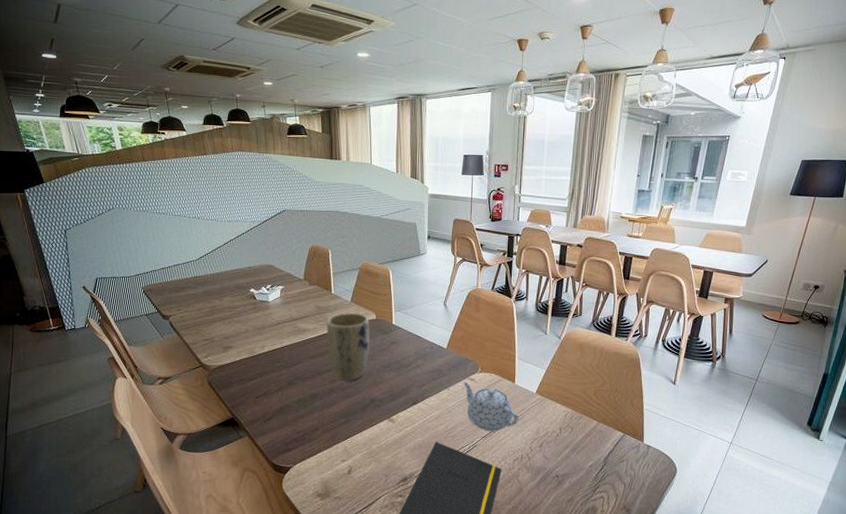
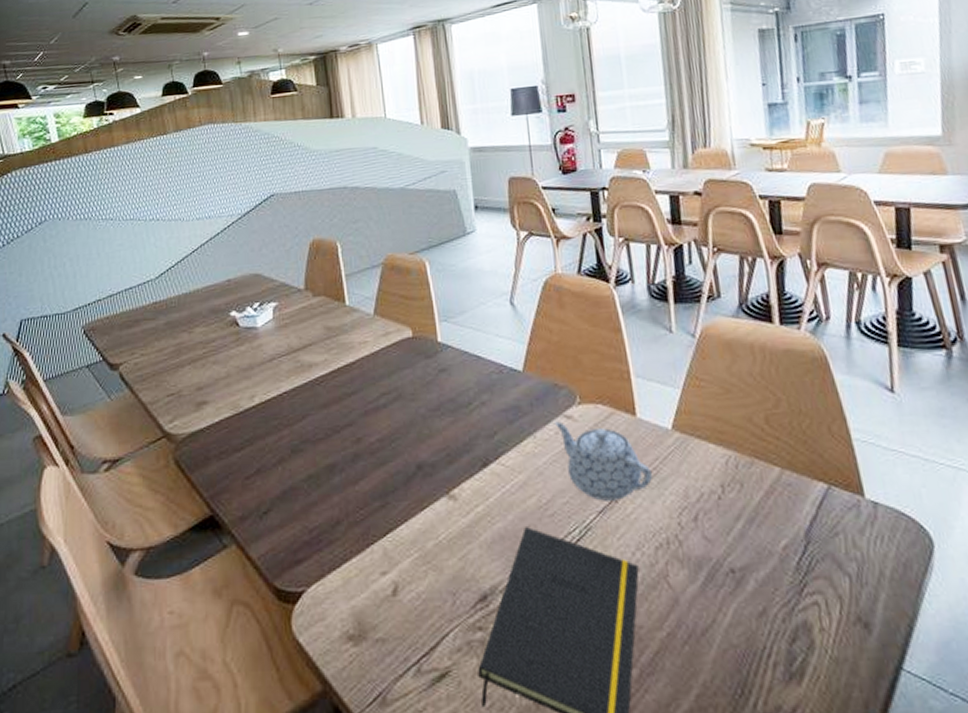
plant pot: present [326,312,370,382] -> none [341,329,408,440]

